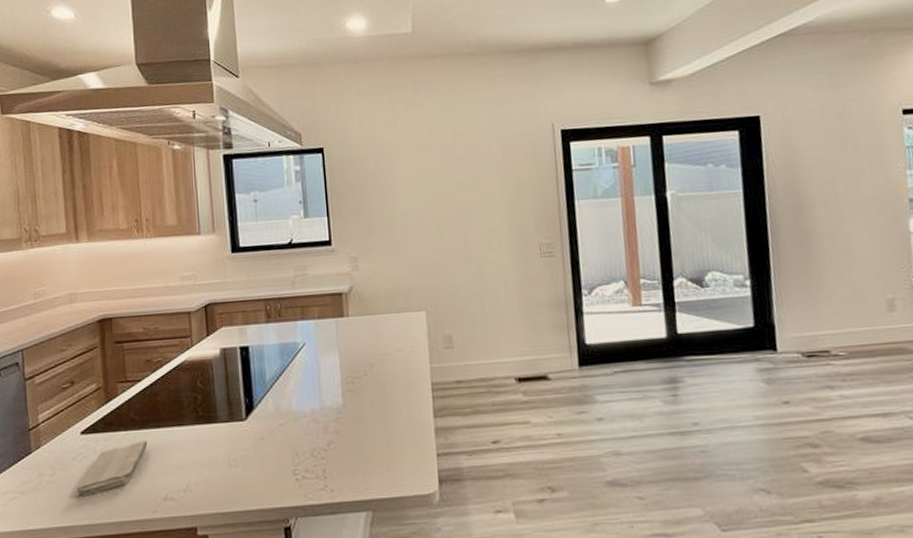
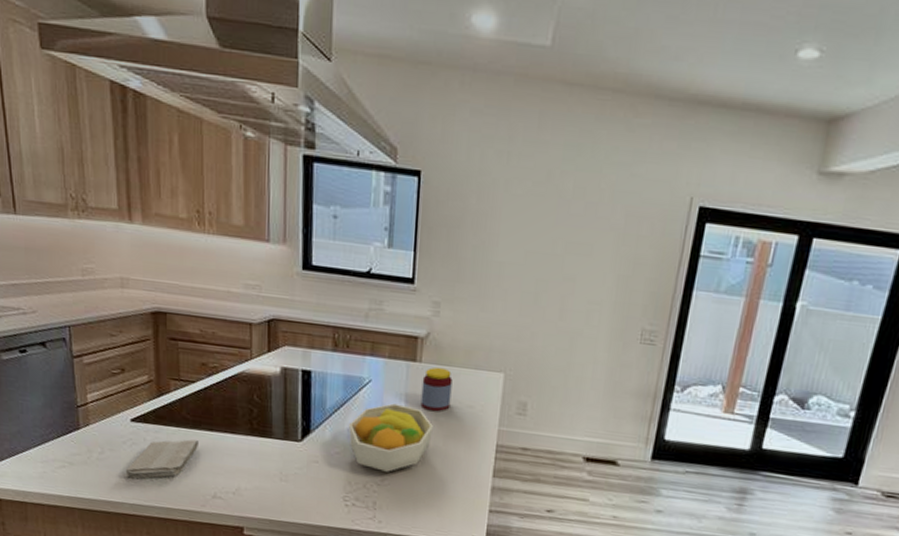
fruit bowl: none [290,361,369,435] -> present [349,403,433,472]
jar: none [352,317,382,363] -> present [420,367,453,412]

